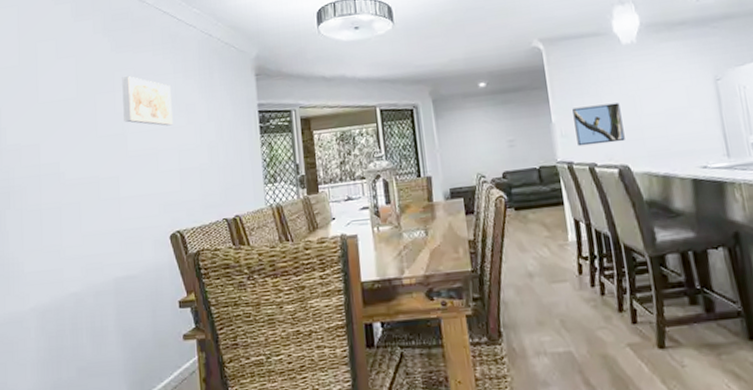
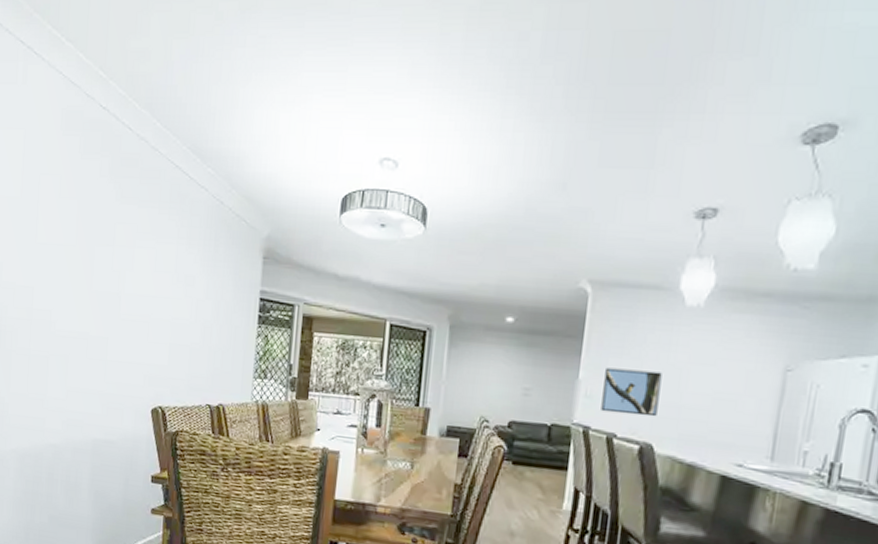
wall art: present [122,76,173,126] -> none [120,232,172,295]

